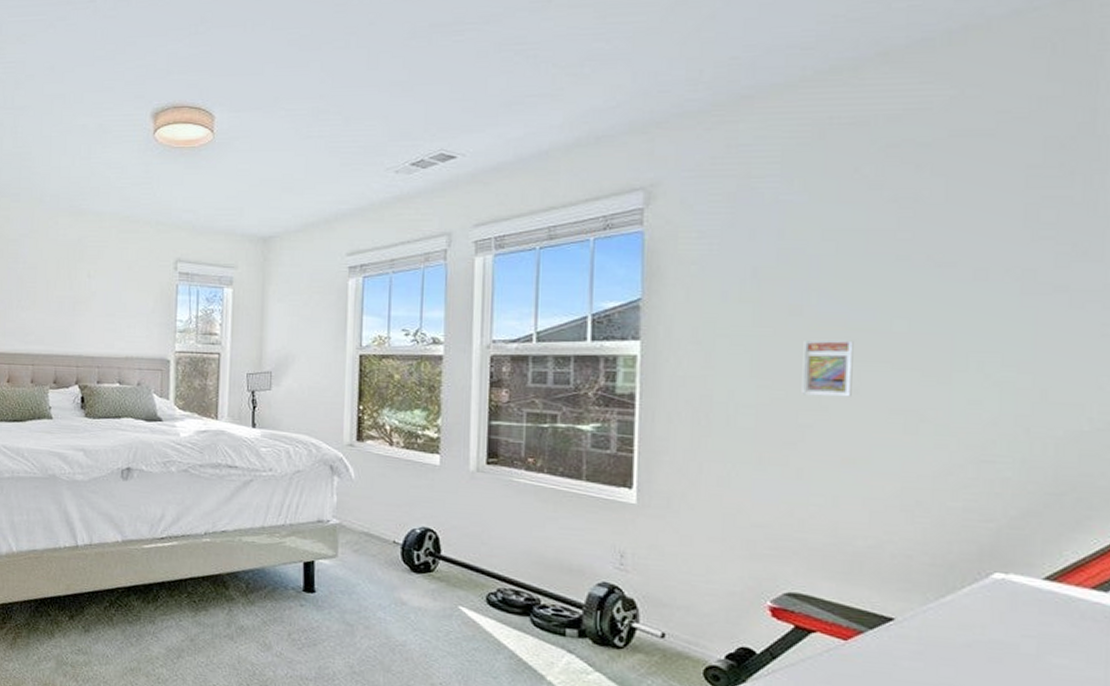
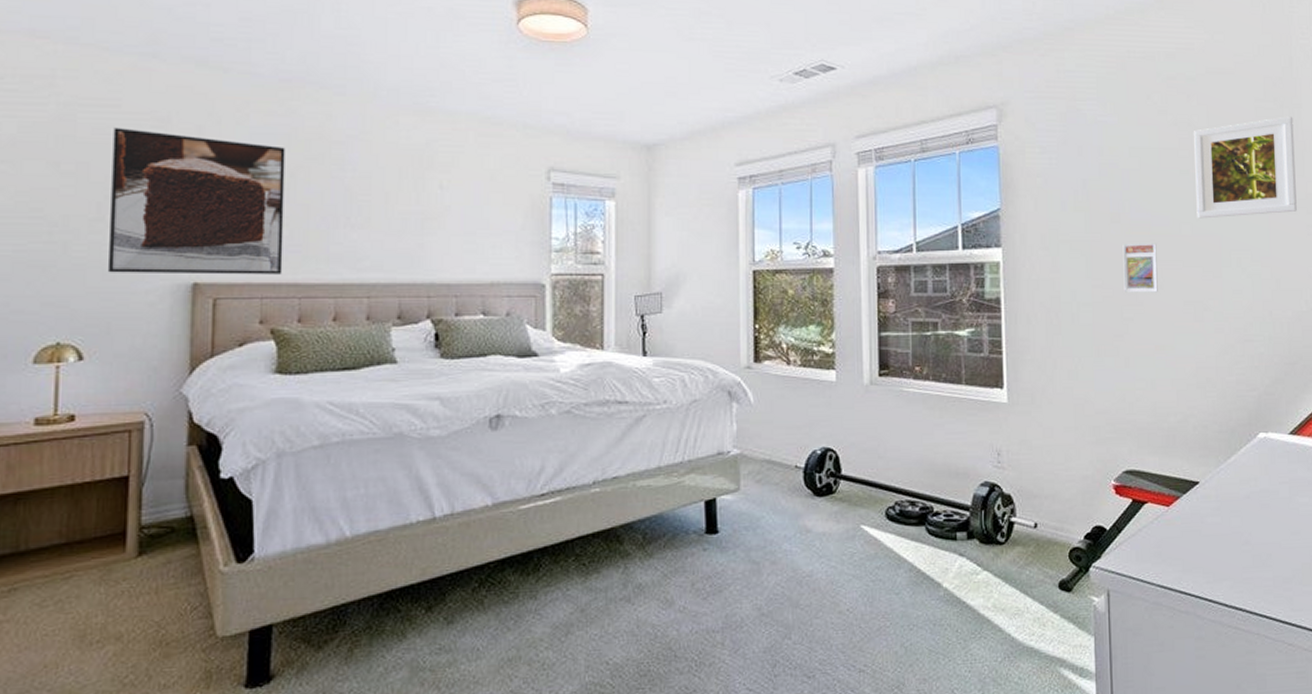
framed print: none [918,185,1091,313] -> present [1194,116,1297,219]

